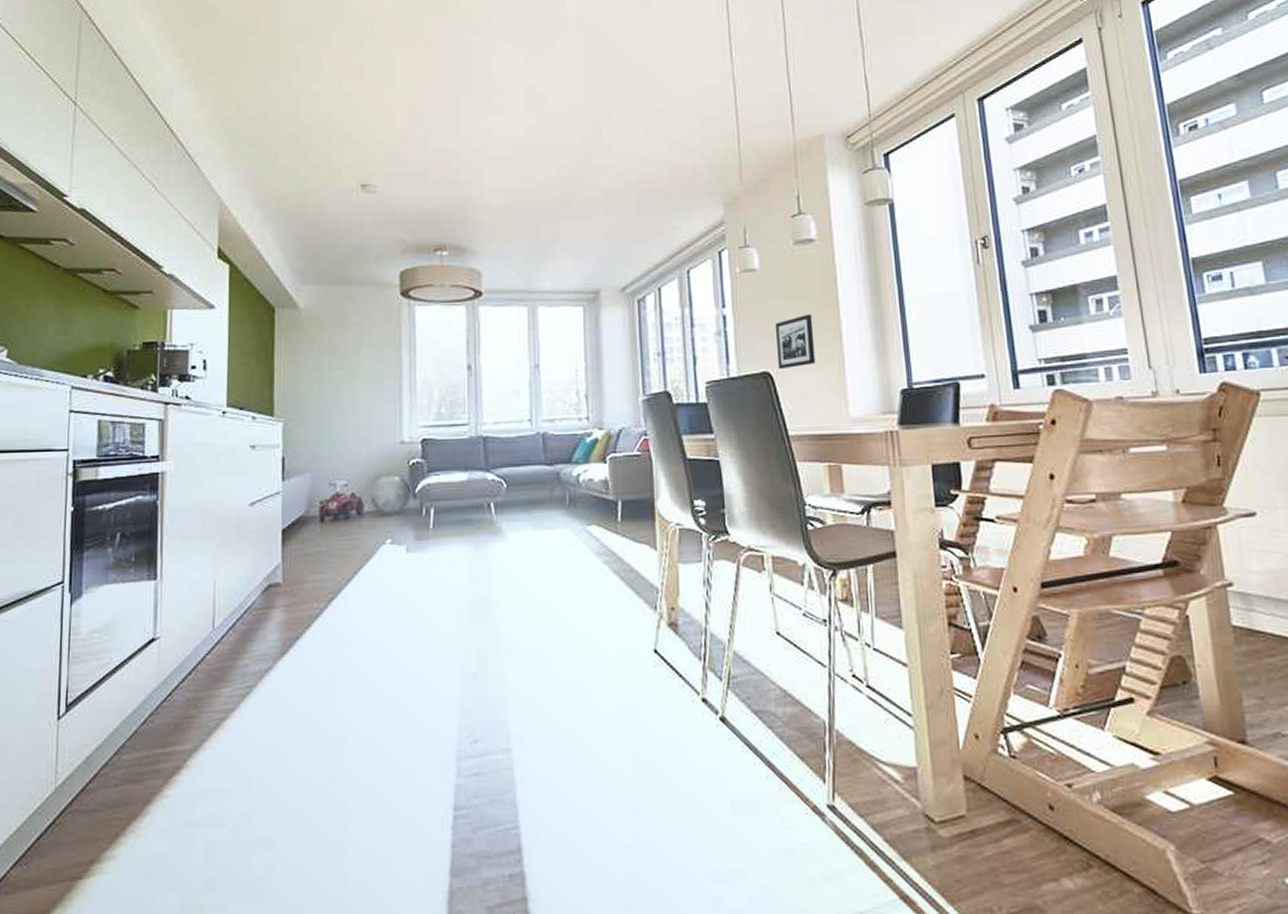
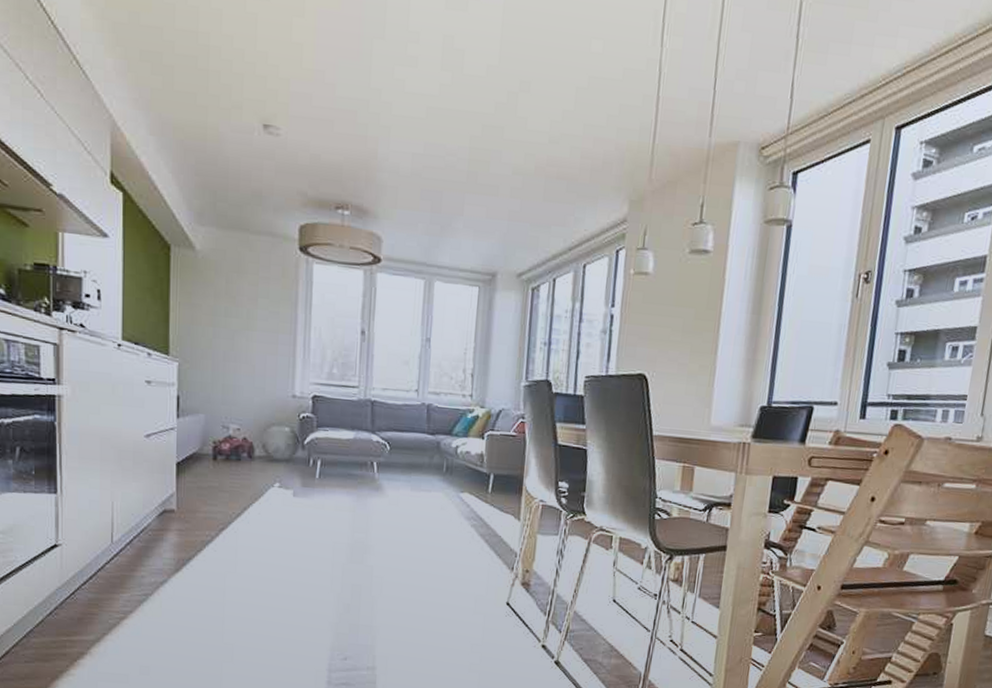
picture frame: present [775,313,816,370] -> none [654,324,694,374]

